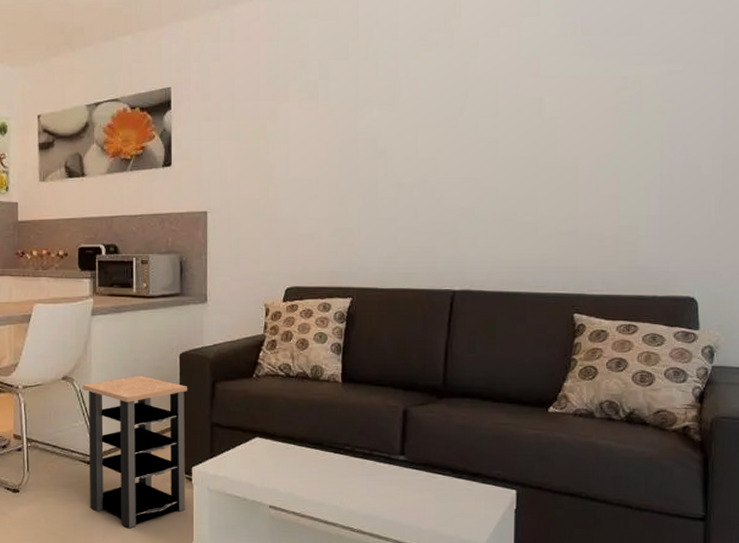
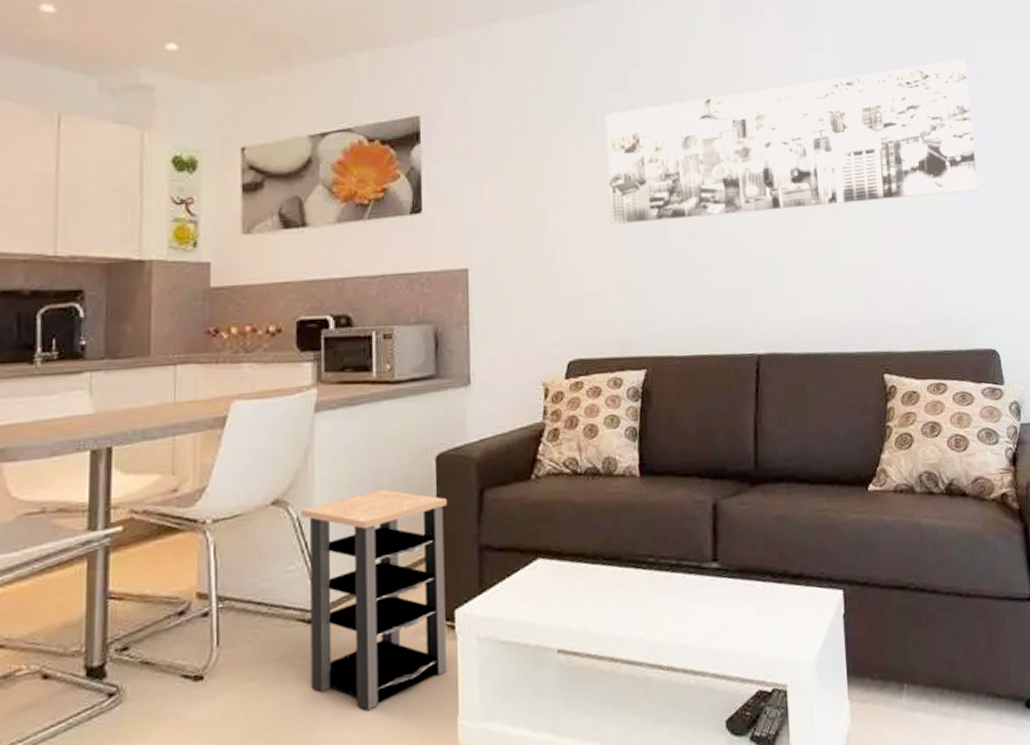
wall art: none [326,16,695,177] -> present [605,59,978,225]

